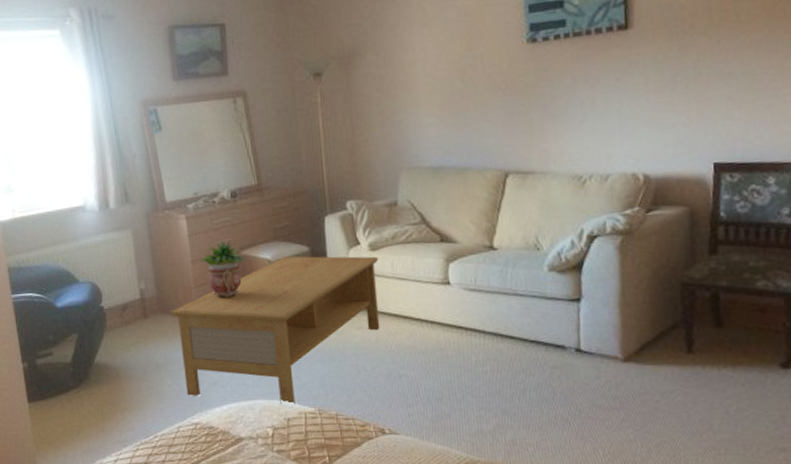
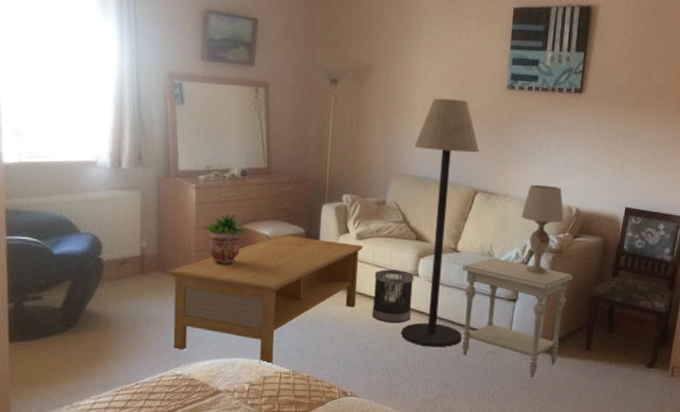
wastebasket: none [396,280,448,344] -> present [372,269,415,324]
floor lamp: none [422,67,516,368] -> present [401,98,479,348]
side table: none [504,250,655,394] -> present [462,257,574,377]
table lamp: none [570,151,629,264] -> present [521,184,564,275]

